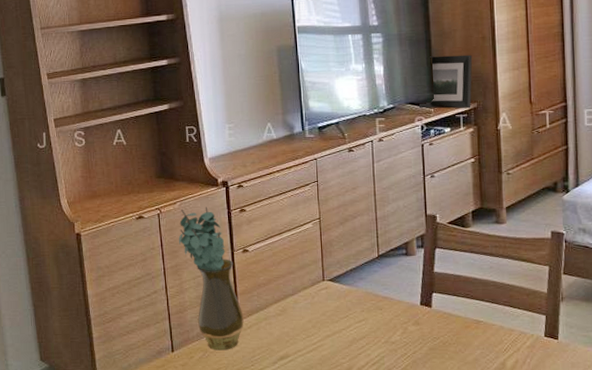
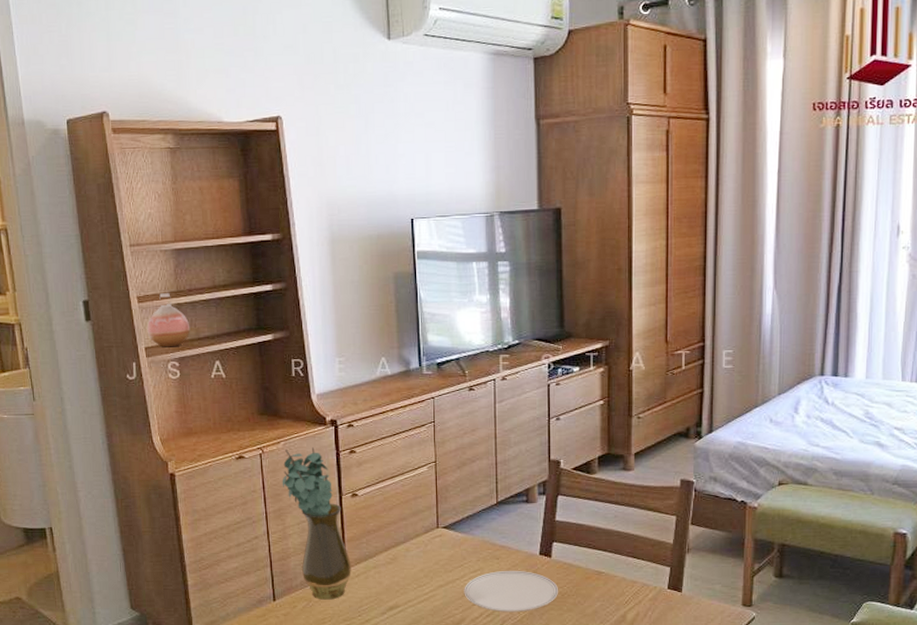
vase: none [55,69,95,119] -> present [147,292,190,348]
plate: none [350,320,440,361] -> present [464,570,559,613]
picture frame: present [417,54,473,109] -> none [545,287,607,347]

